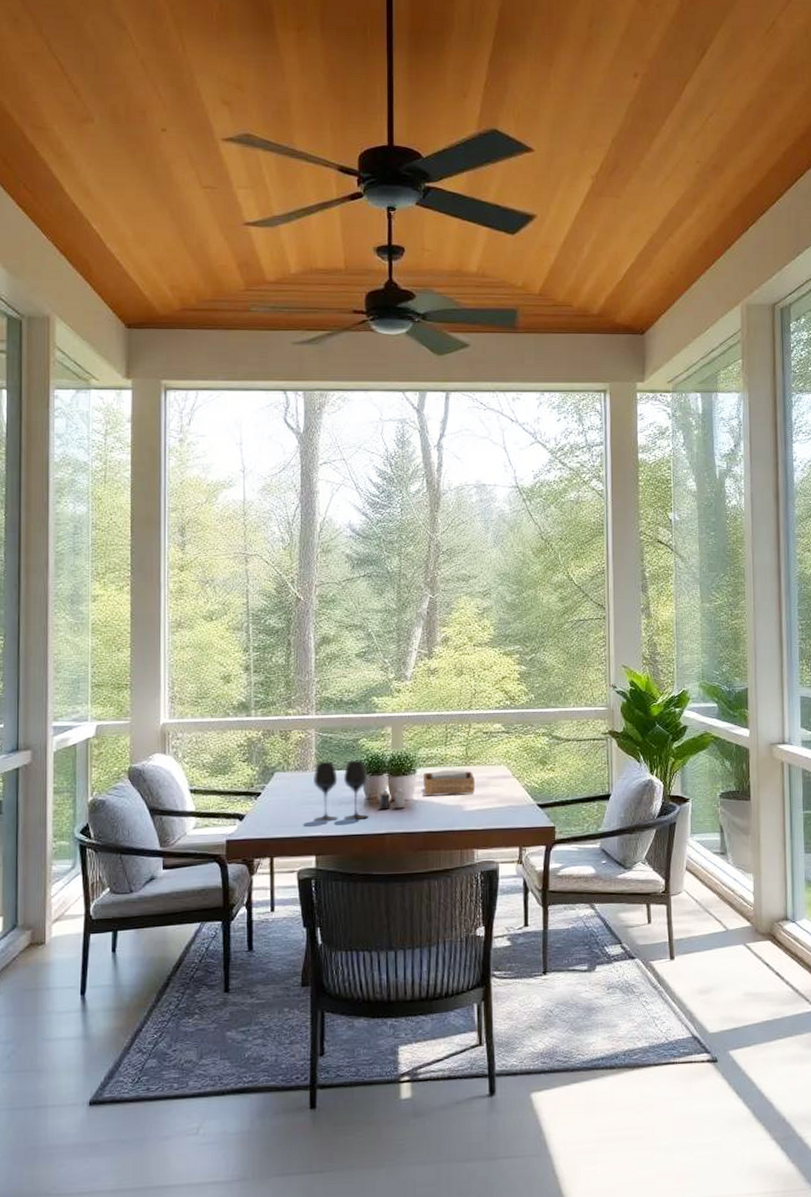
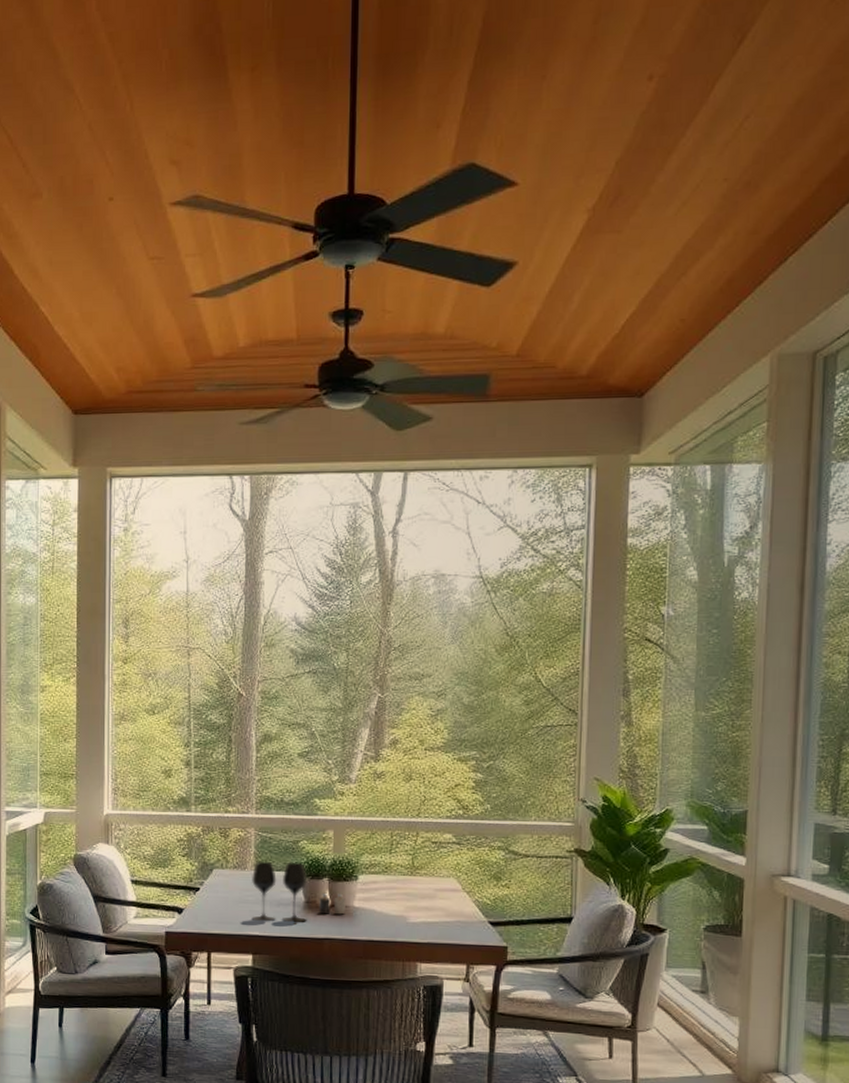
napkin holder: present [423,770,475,795] -> none [365,879,421,905]

